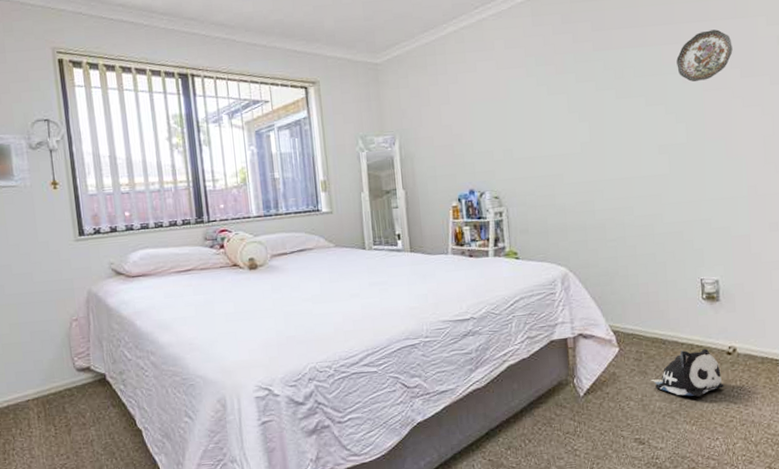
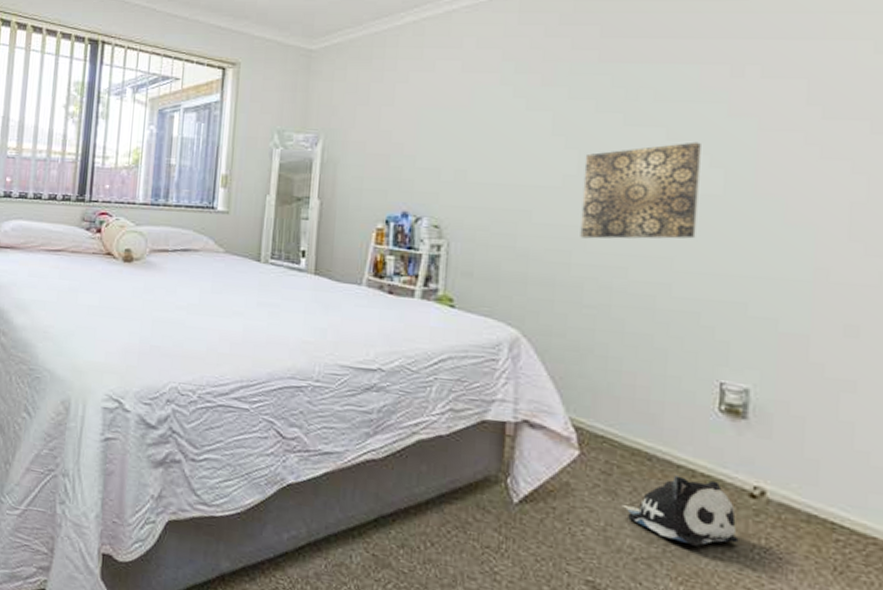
wall art: none [593,105,673,190] -> present [580,141,701,239]
decorative plate: present [676,29,733,82] -> none [721,51,814,116]

